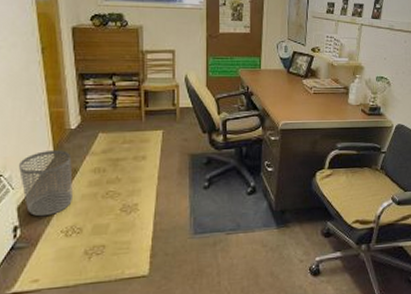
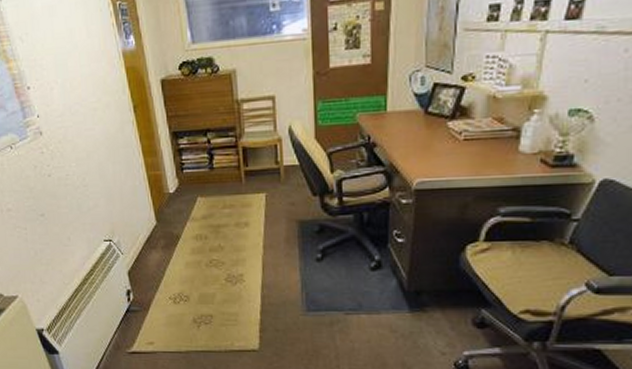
waste bin: present [19,150,73,217] -> none [125,216,177,282]

